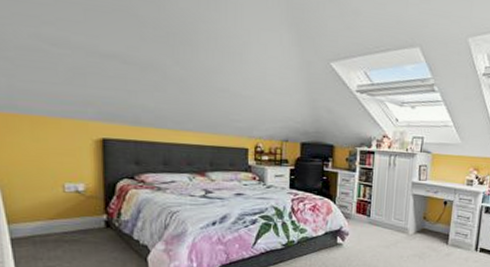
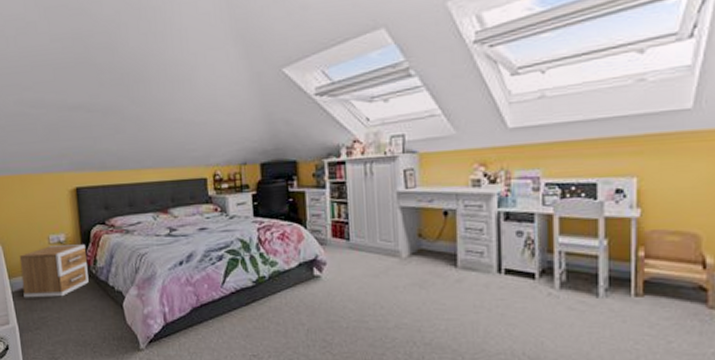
nightstand: none [23,194,110,247] -> present [19,244,89,298]

